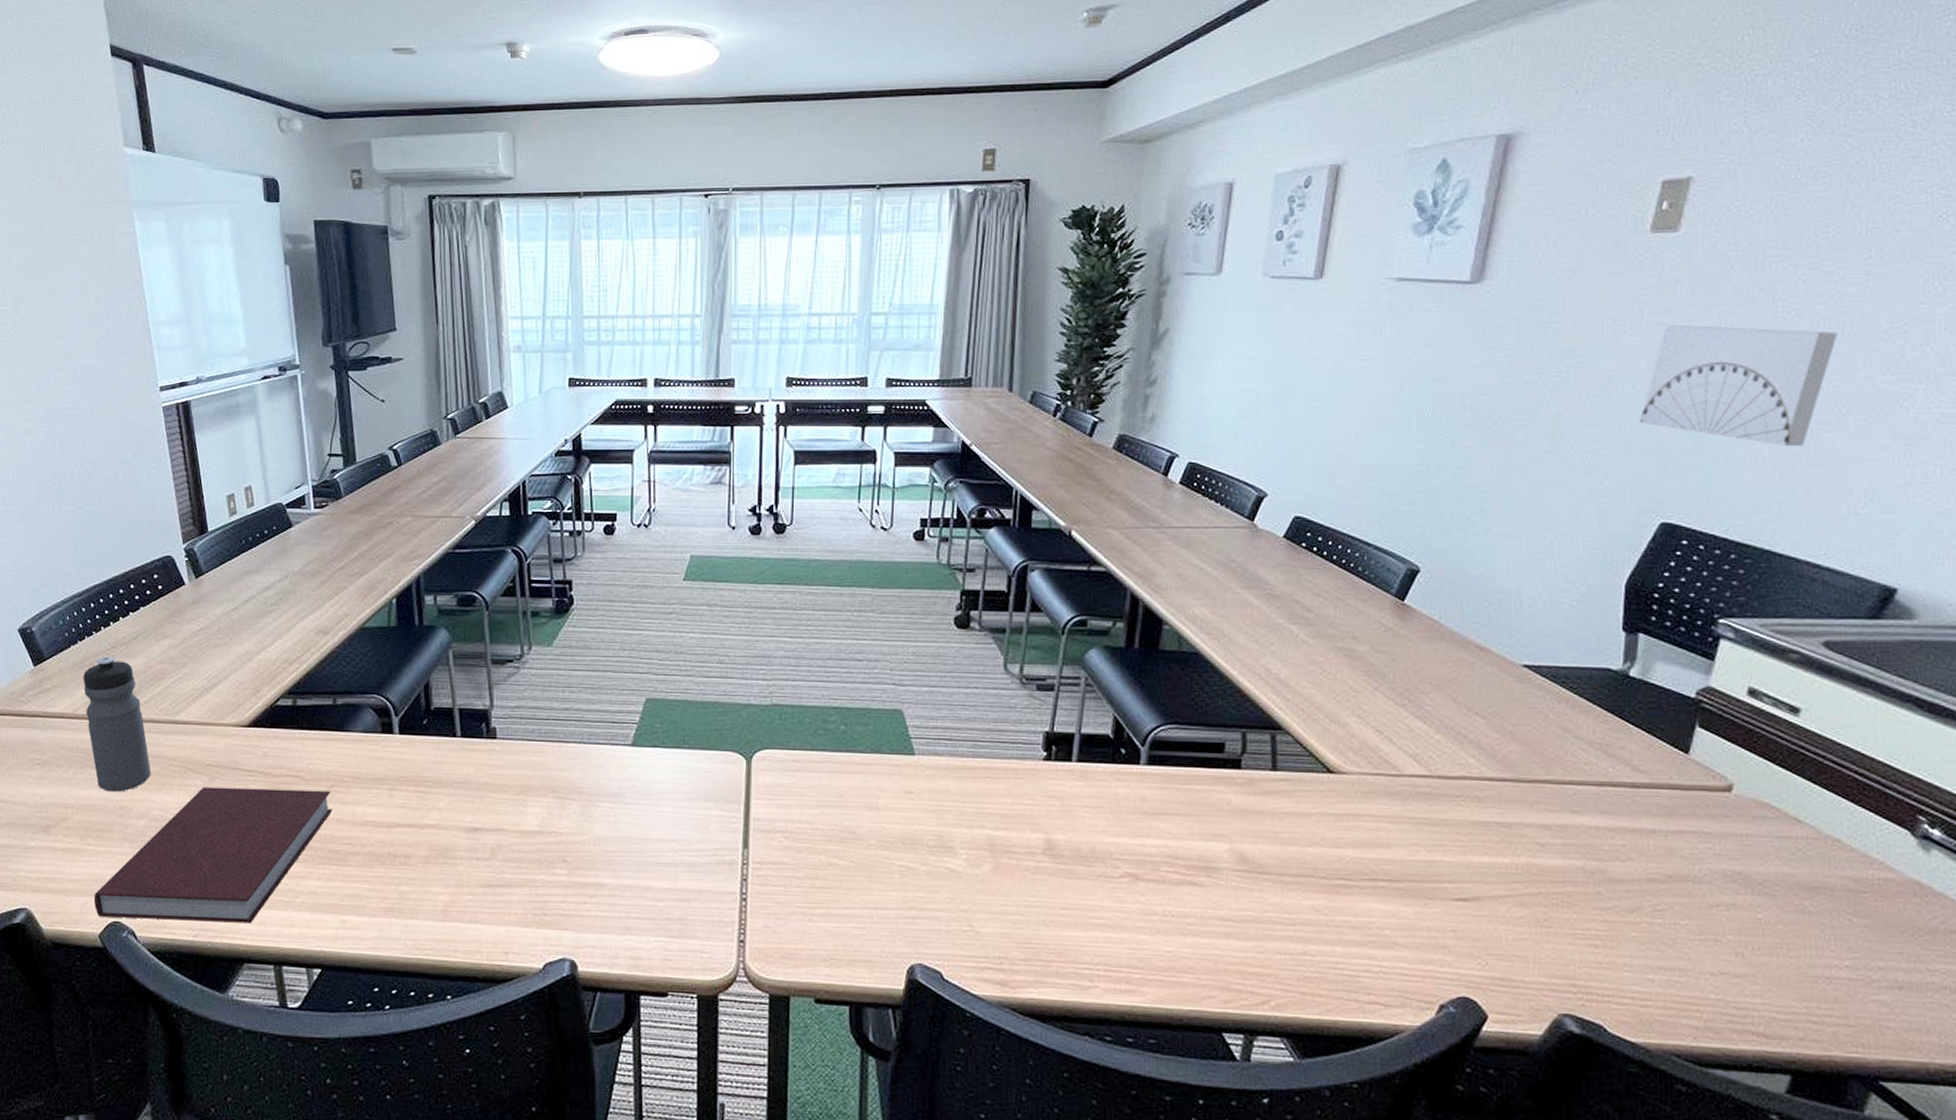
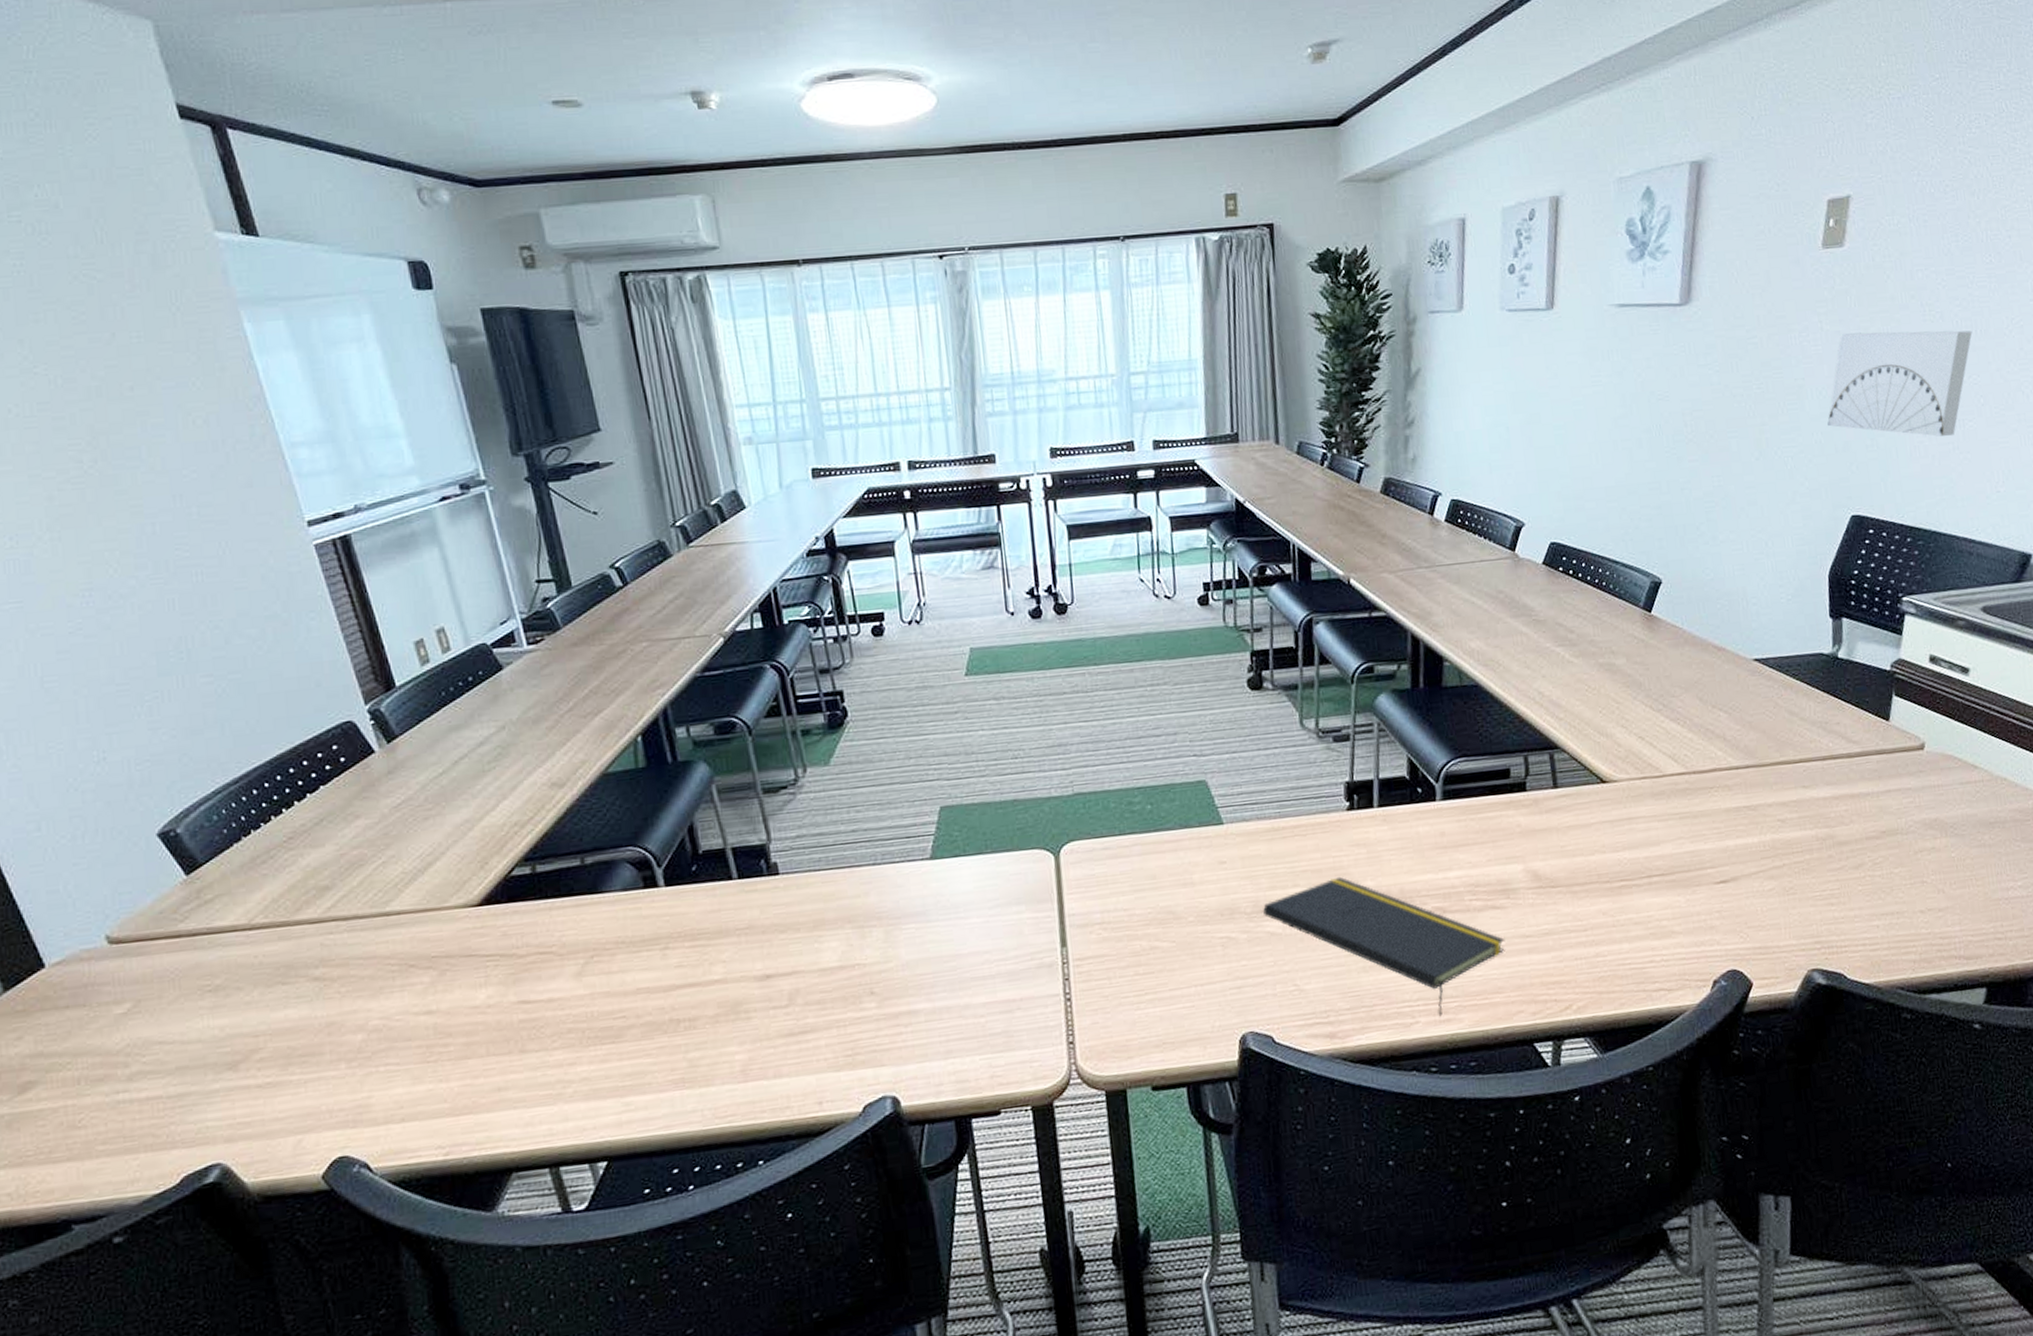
water bottle: present [83,656,151,792] -> none [255,849,363,1009]
notebook: present [93,786,333,923] -> none [308,962,598,1155]
notepad: none [944,825,1201,986] -> present [1262,876,1505,1017]

